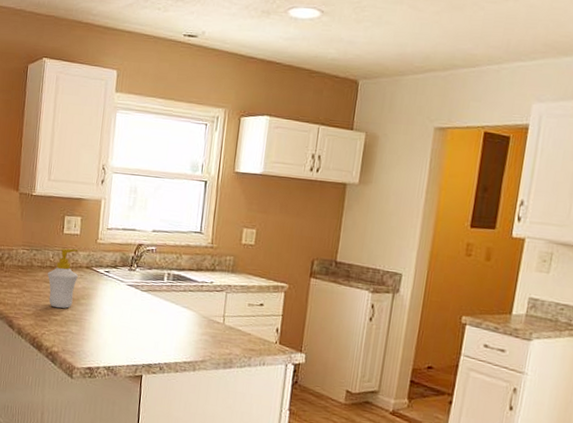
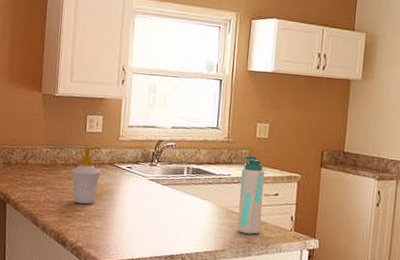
water bottle: none [218,262,249,346] -> present [237,155,265,235]

